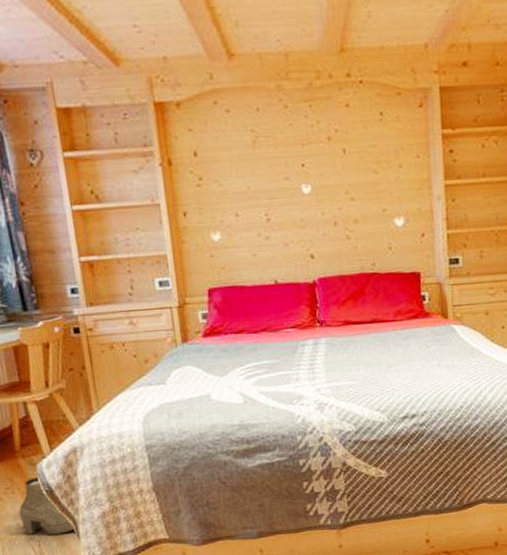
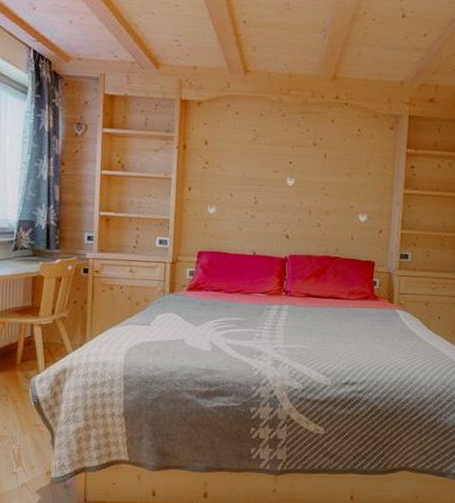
boots: present [18,474,77,535] -> none [8,387,53,443]

